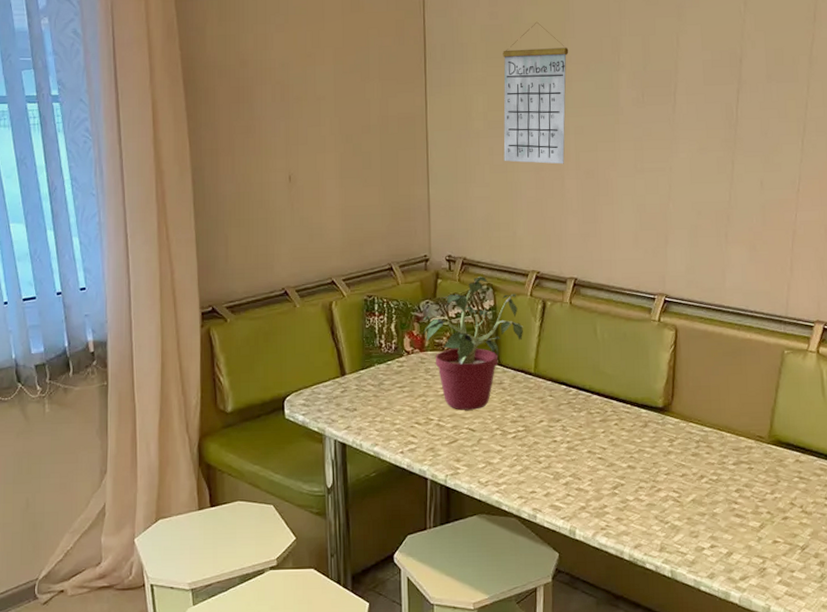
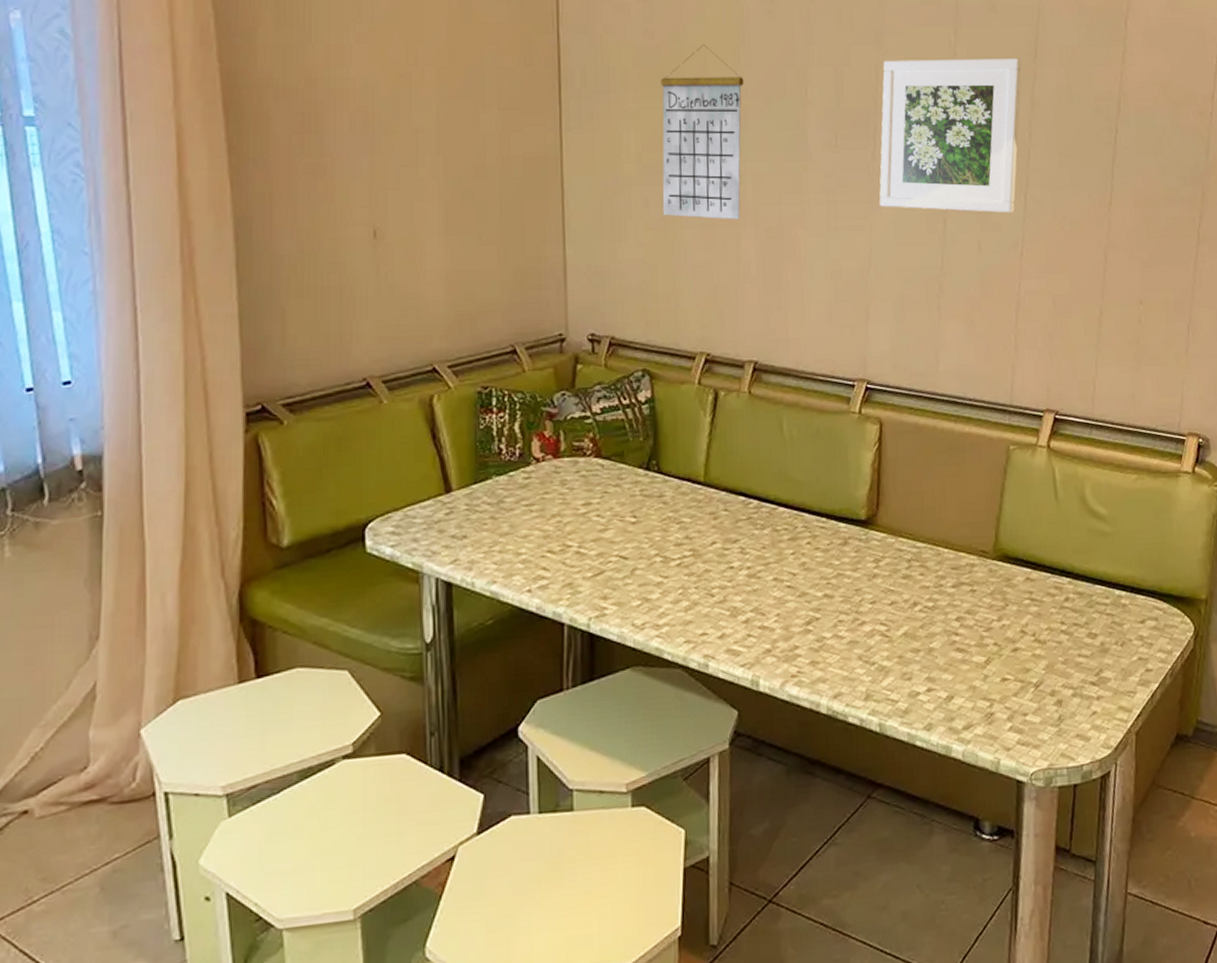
potted plant: present [423,276,524,410] -> none [558,360,690,533]
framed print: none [678,22,802,156] -> present [879,57,1022,214]

